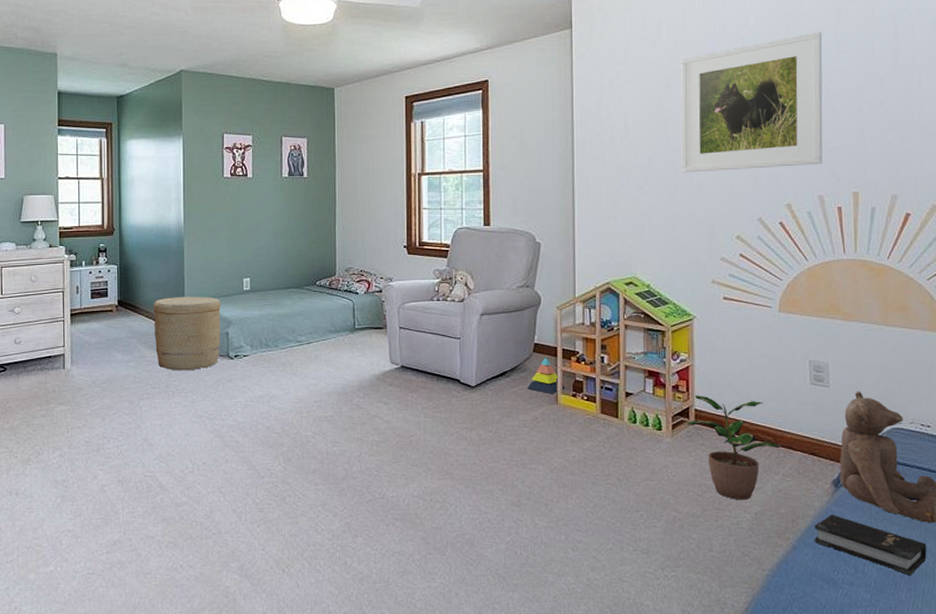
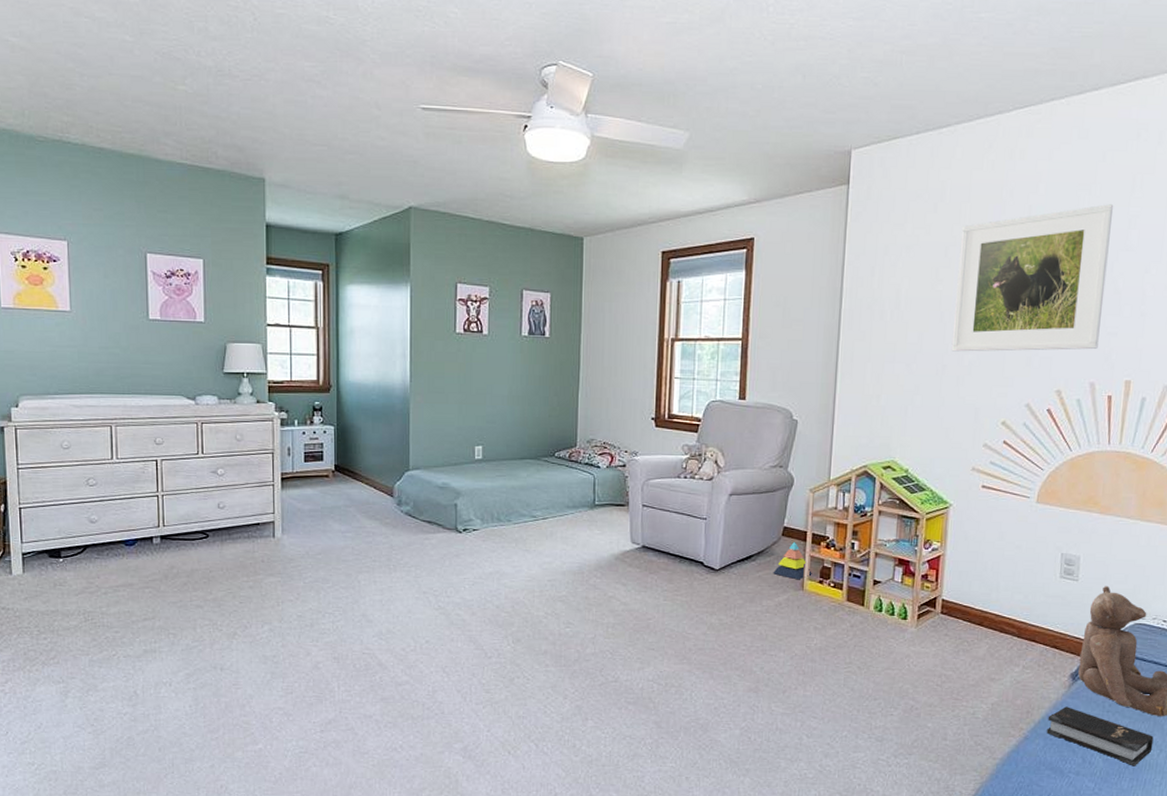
basket: present [152,297,222,371] -> none [373,463,451,544]
potted plant: present [684,395,783,500] -> none [930,585,1026,691]

